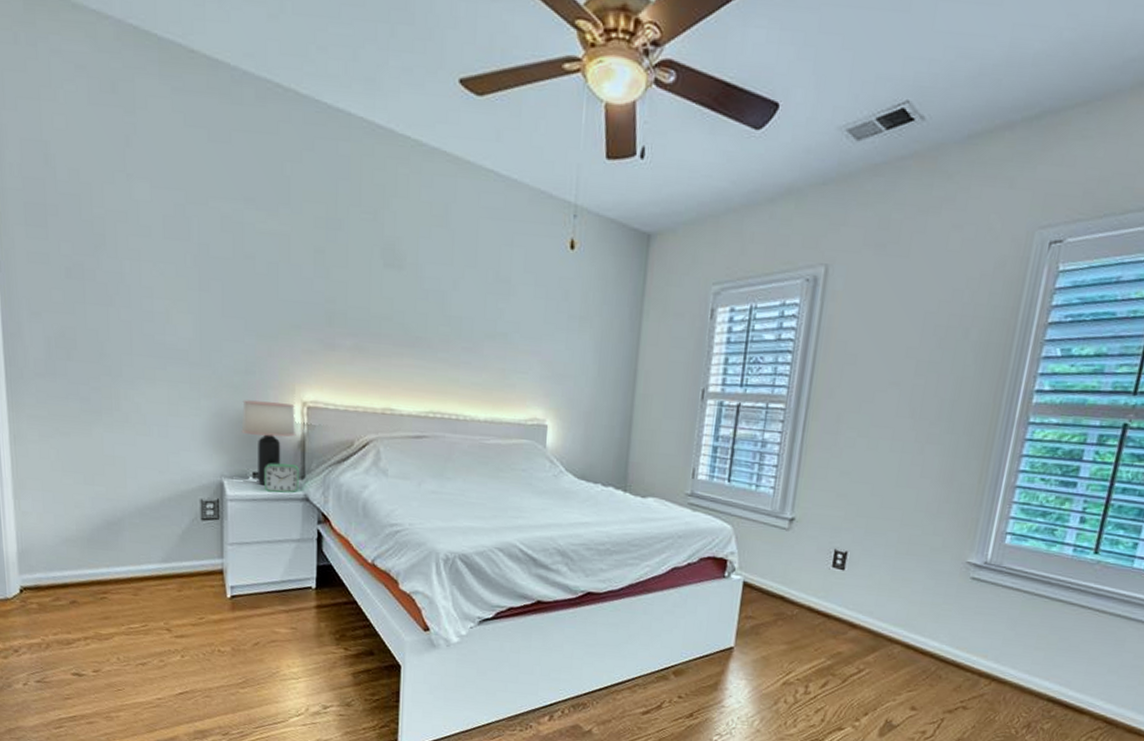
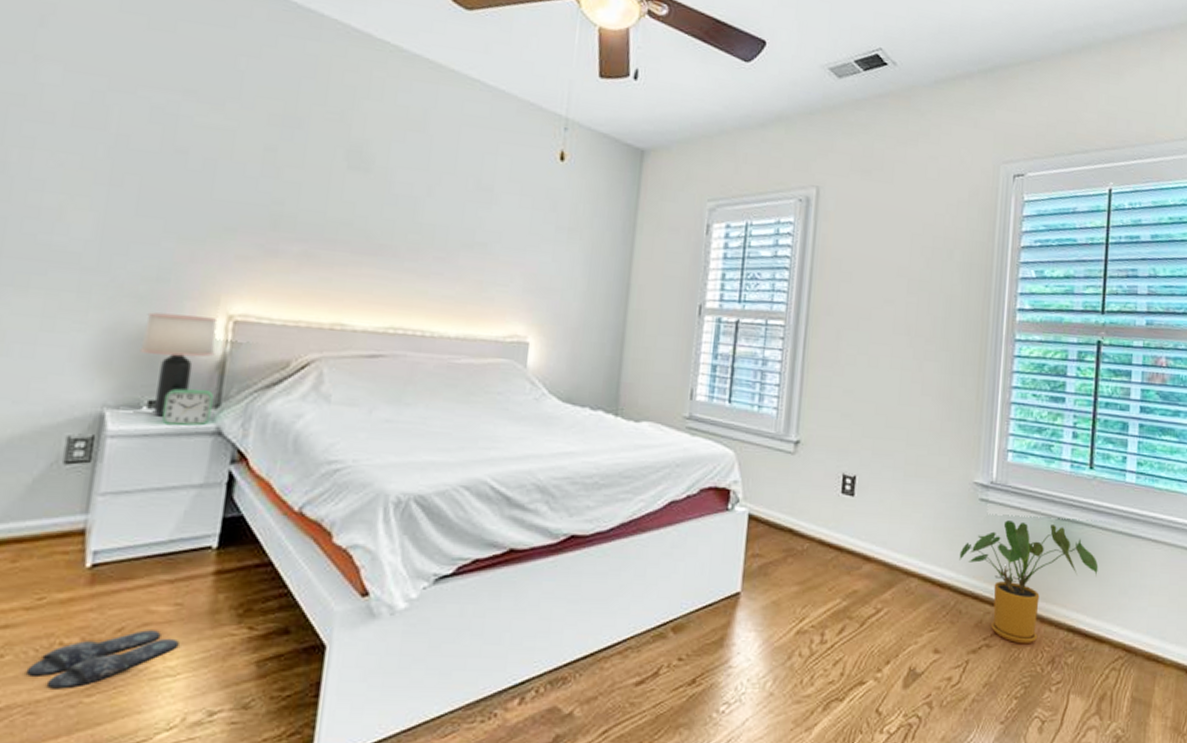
slippers: none [201,645,298,682] -> present [27,630,179,689]
house plant: none [944,598,1090,710] -> present [959,520,1099,645]

